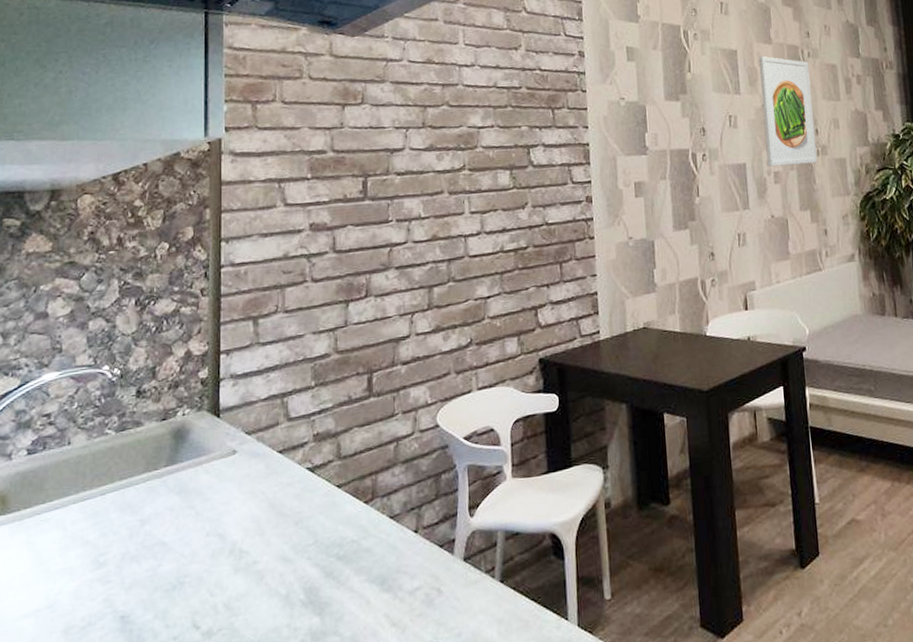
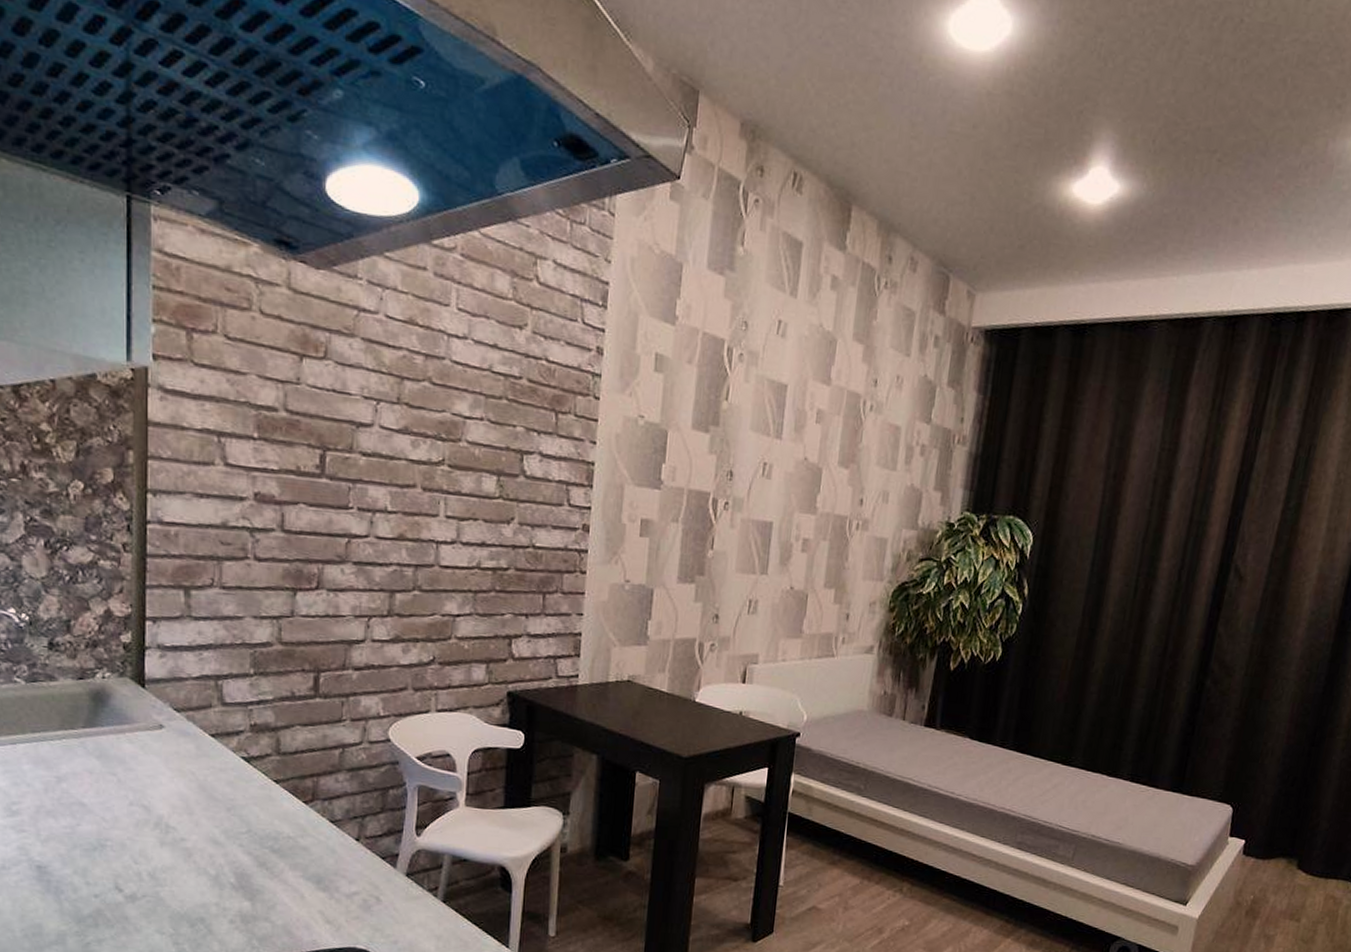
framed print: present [759,56,817,167] -> none [797,399,869,537]

